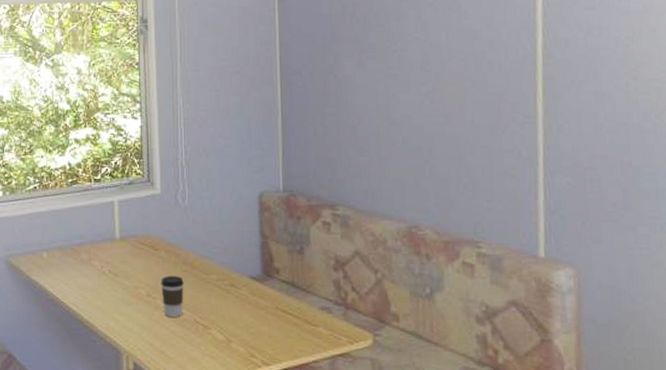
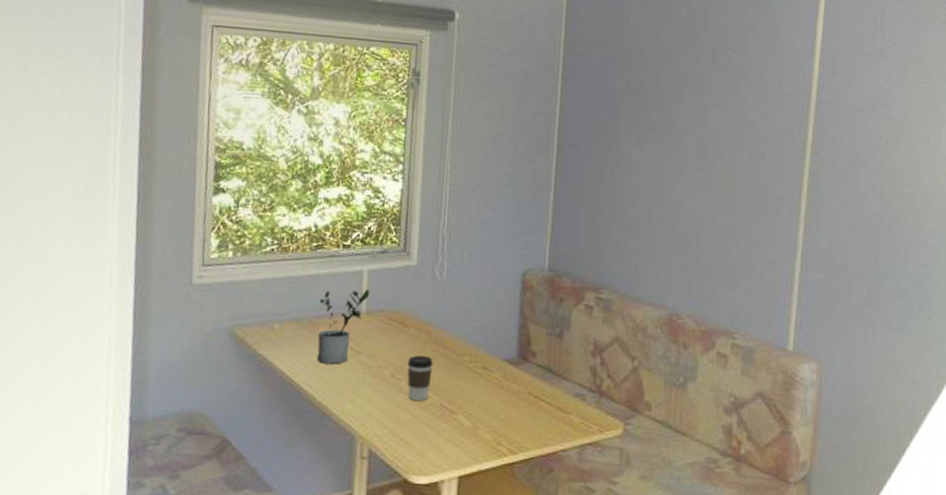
potted plant: none [78,218,122,286] -> present [317,290,370,365]

